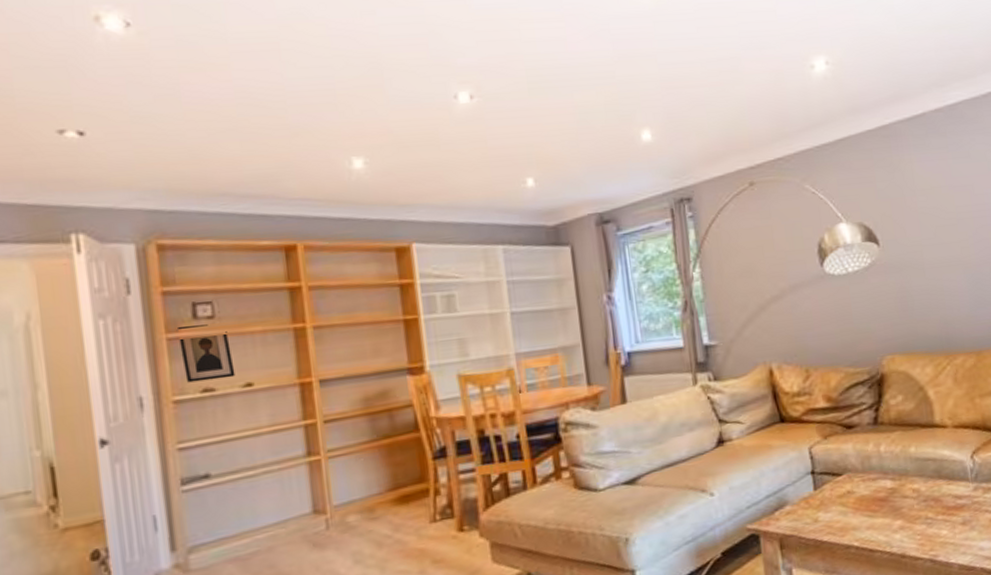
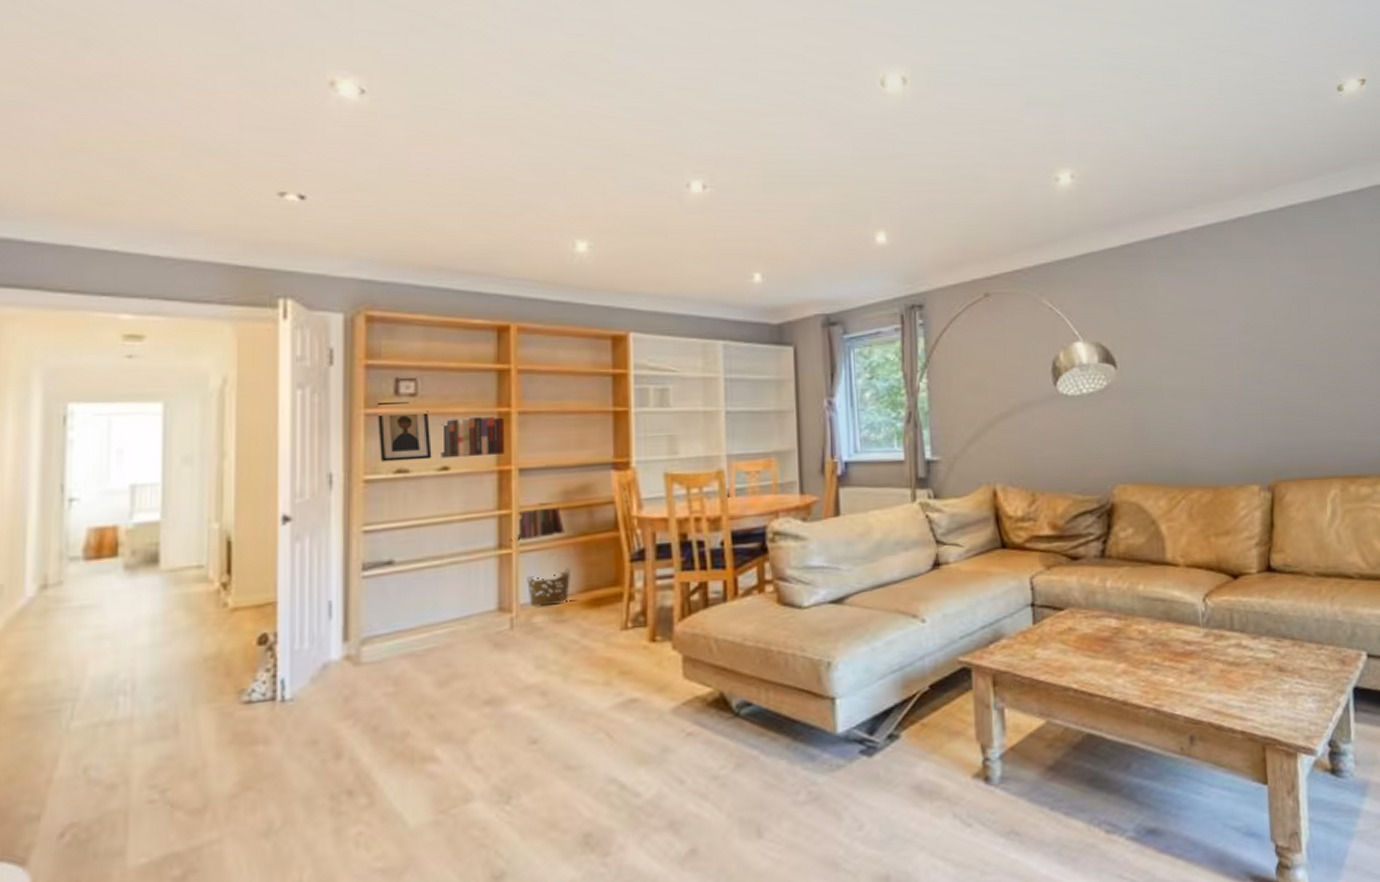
books: none [240,332,305,376] -> present [440,416,505,459]
books: none [322,410,369,447] -> present [515,502,565,541]
basket: none [337,469,379,508] -> present [527,567,570,608]

